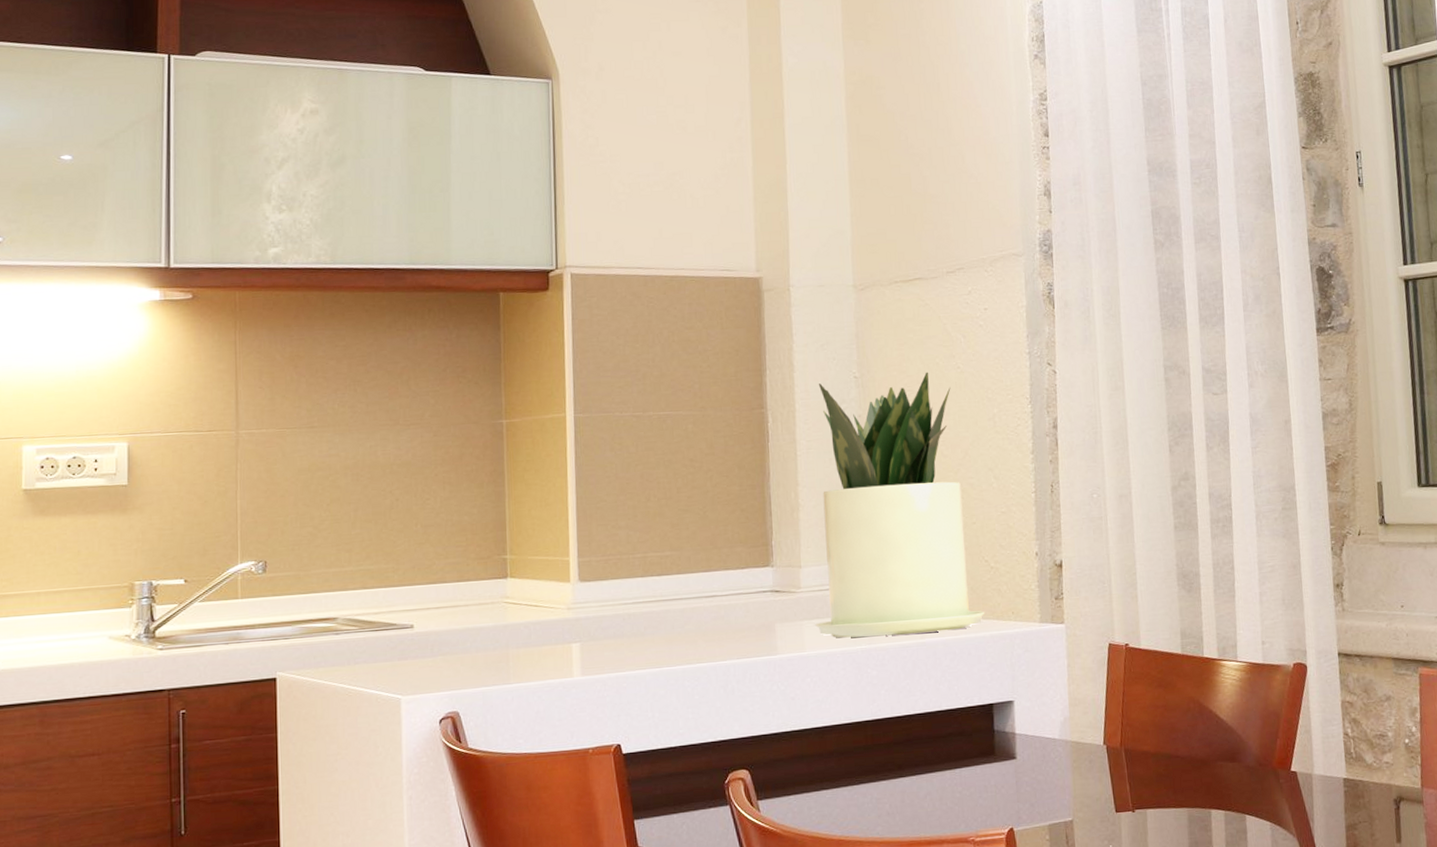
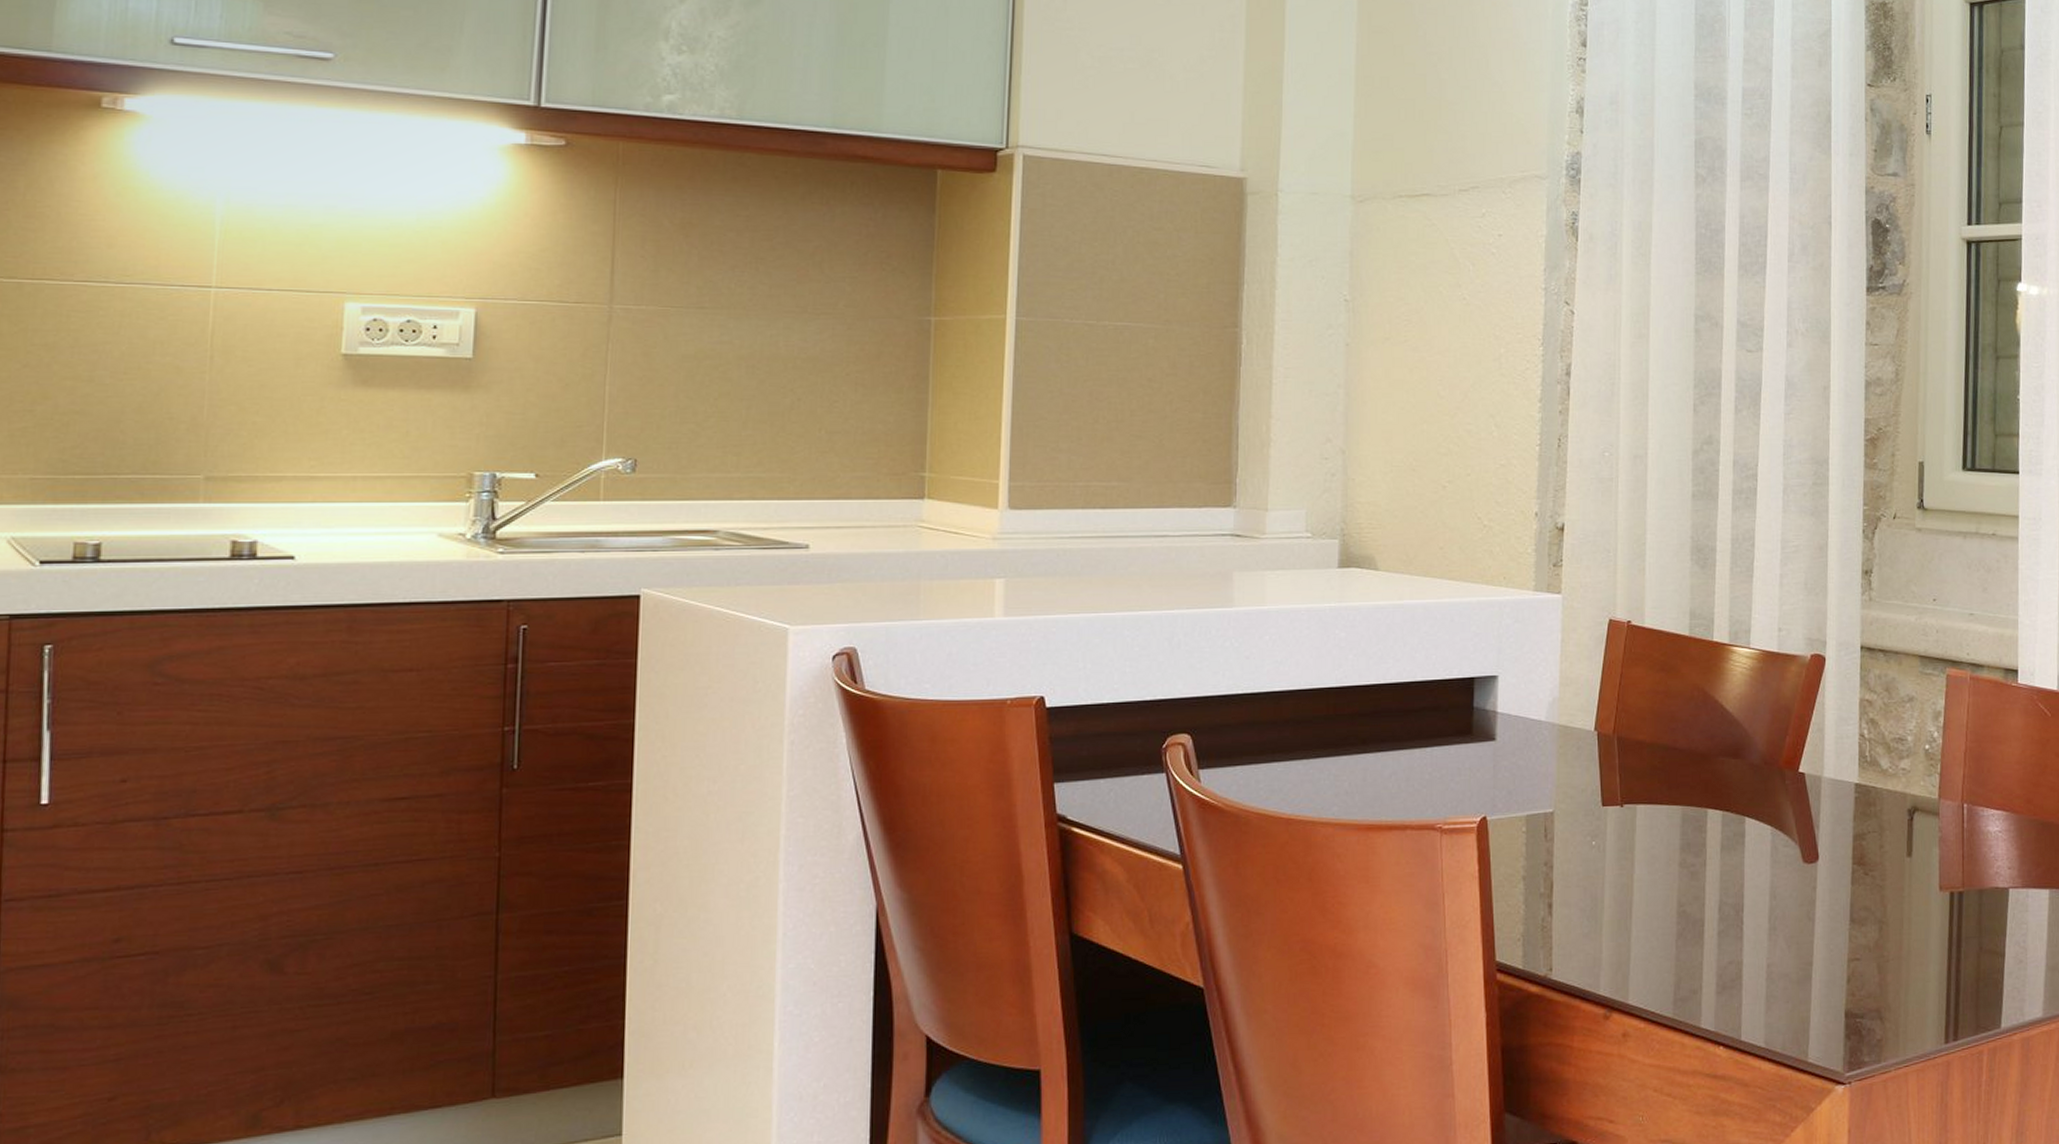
planter: present [815,372,985,638] -> none [1279,300,1473,594]

